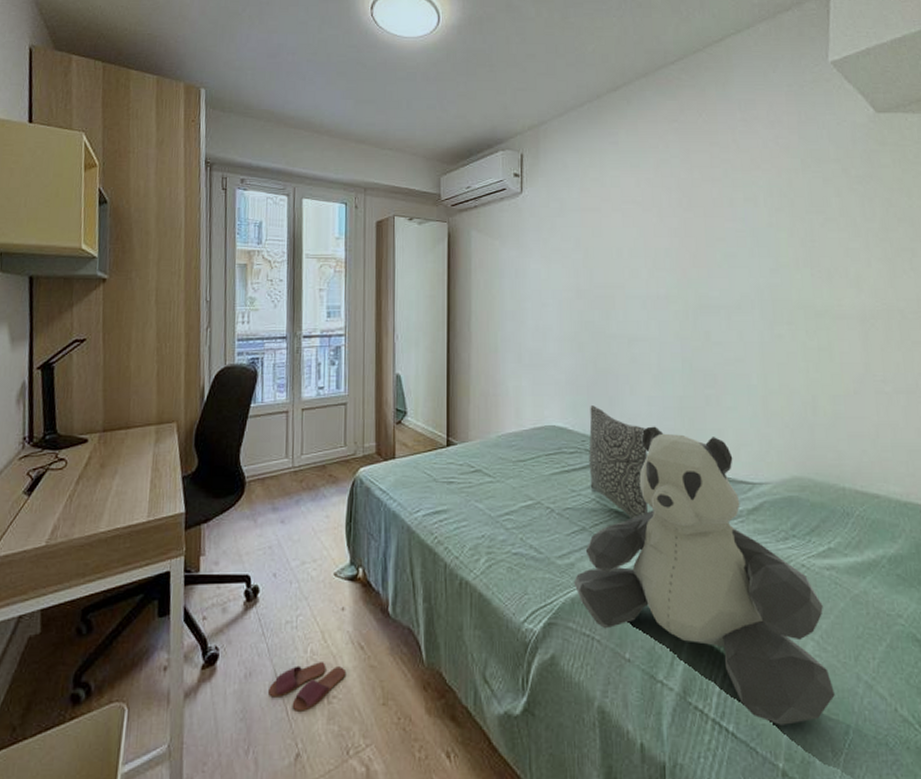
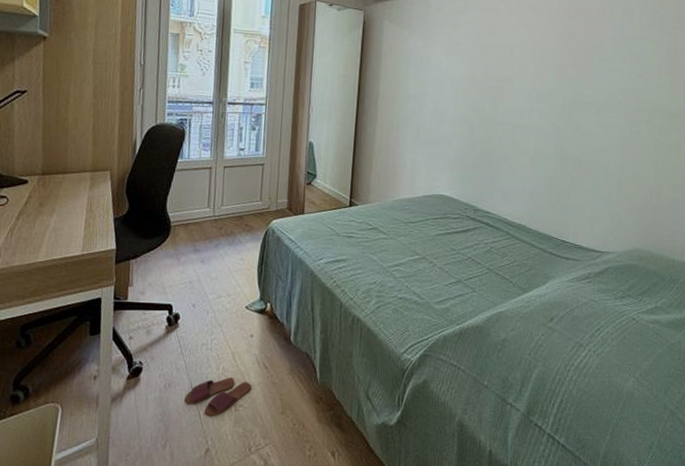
teddy bear: present [573,426,835,725] -> none [447,200,646,440]
pillow: present [589,406,649,519] -> none [468,180,519,275]

